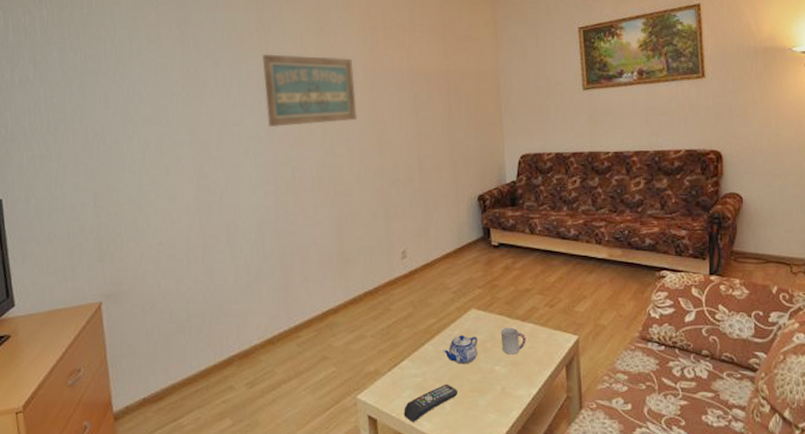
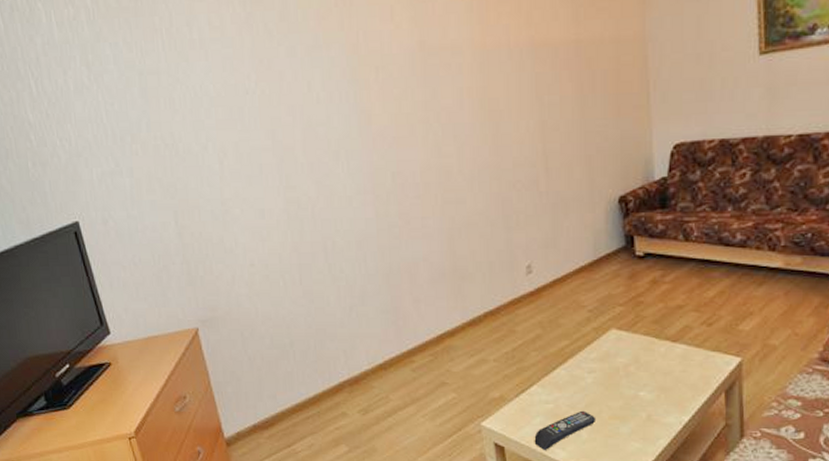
wall art: present [263,54,358,128] -> none [346,32,467,126]
teapot: present [443,335,477,365] -> none [578,358,618,390]
cup: present [501,327,526,355] -> none [646,349,677,379]

